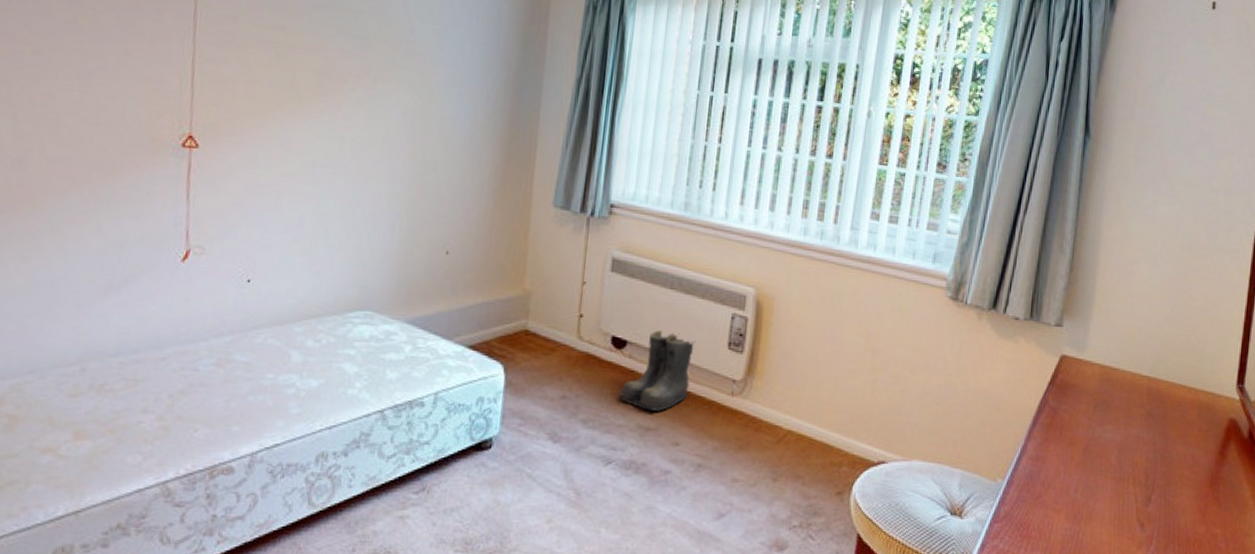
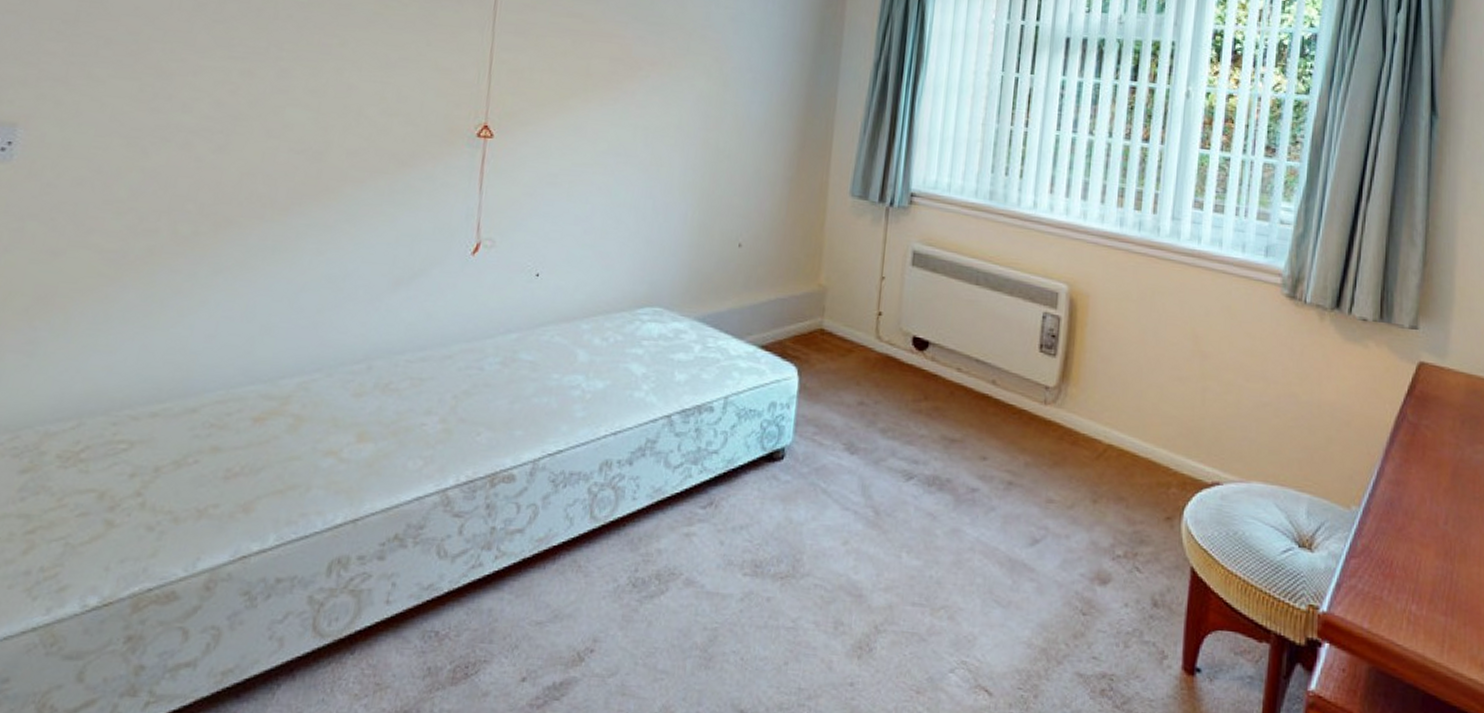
boots: present [618,330,696,411] -> none [920,330,1004,421]

